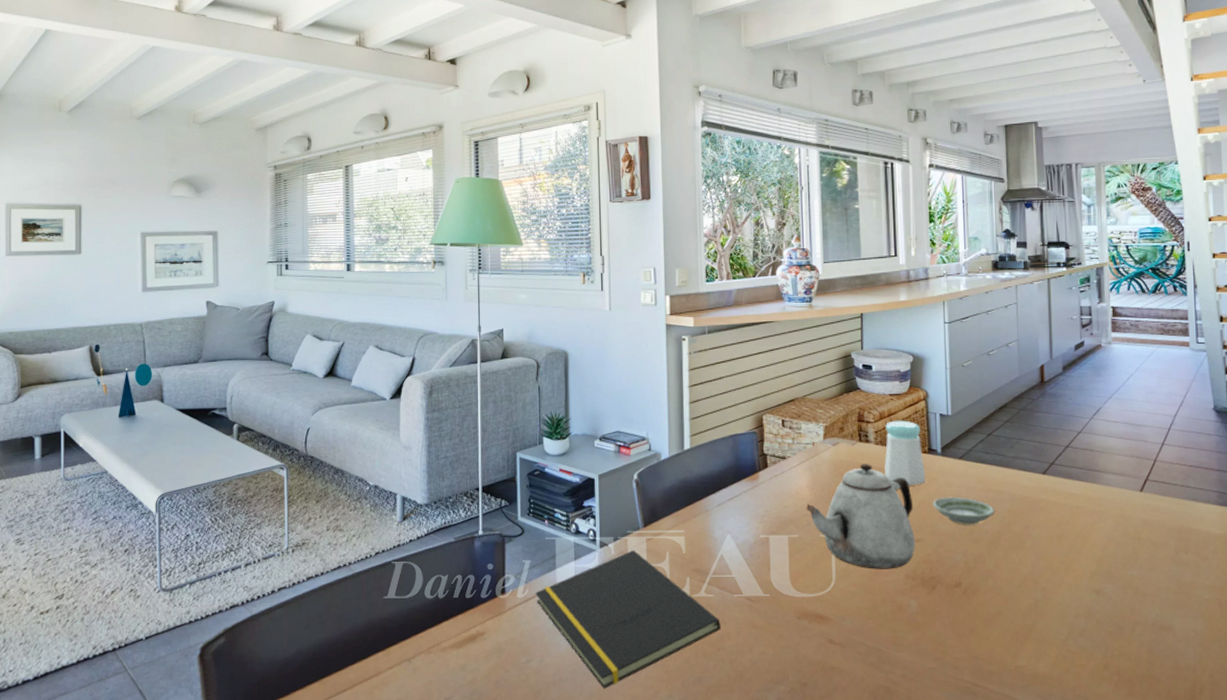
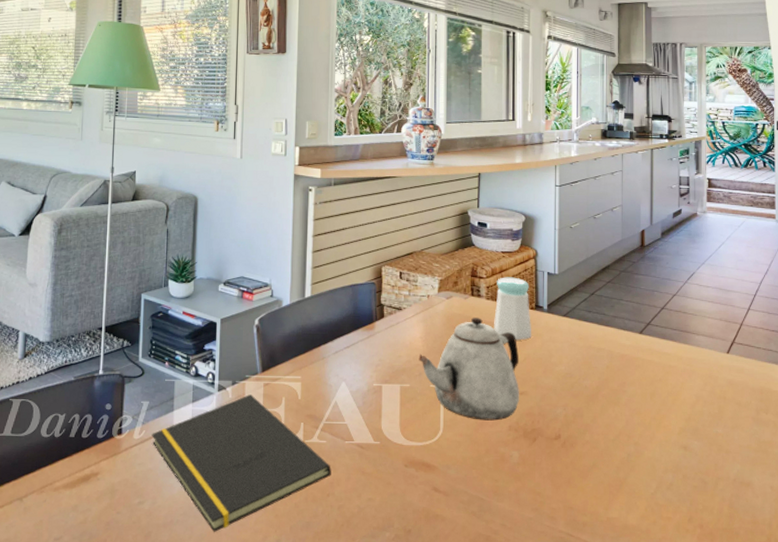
saucer: present [933,496,995,525] -> none [538,352,594,380]

